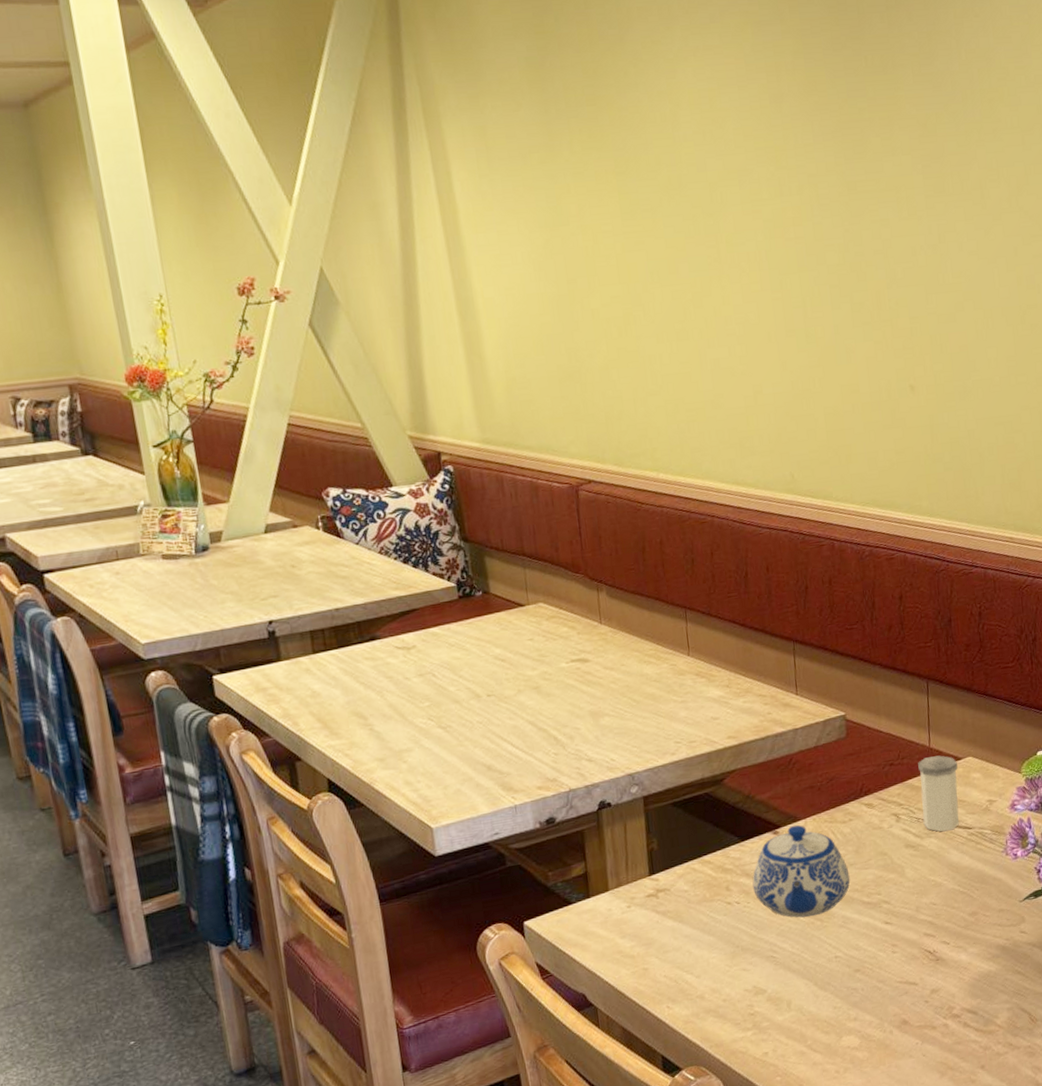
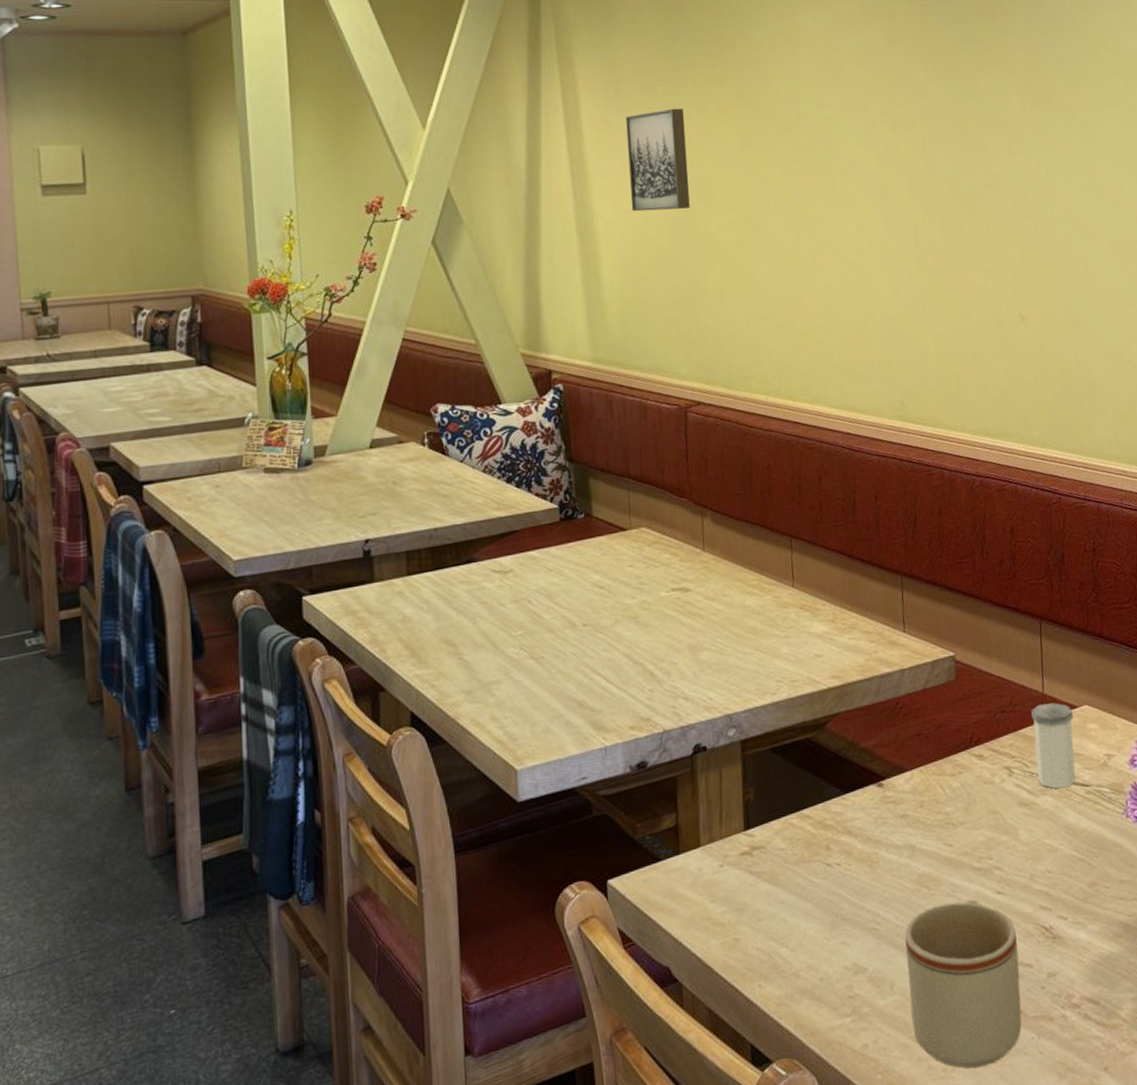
wall art: none [500,176,572,288] -> present [625,108,690,212]
teapot: present [752,825,850,918] -> none [854,776,960,884]
mug: none [800,928,907,1070] -> present [905,898,1022,1069]

